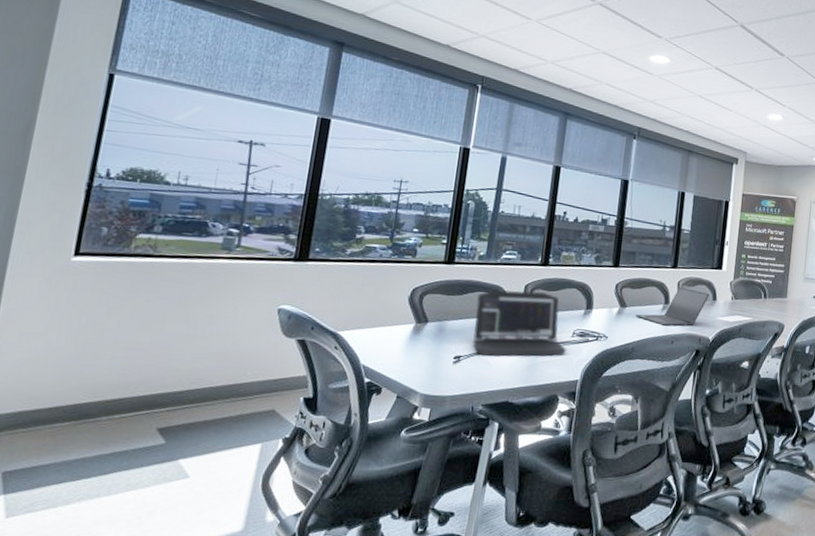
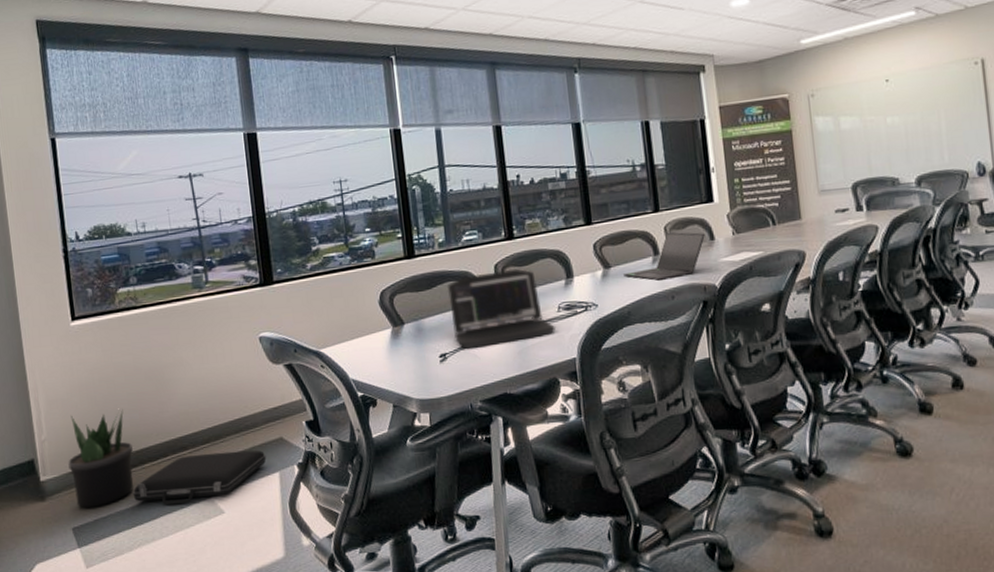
planter: none [16,351,105,453] -> present [68,409,134,509]
briefcase: none [88,413,252,463] -> present [132,450,267,506]

